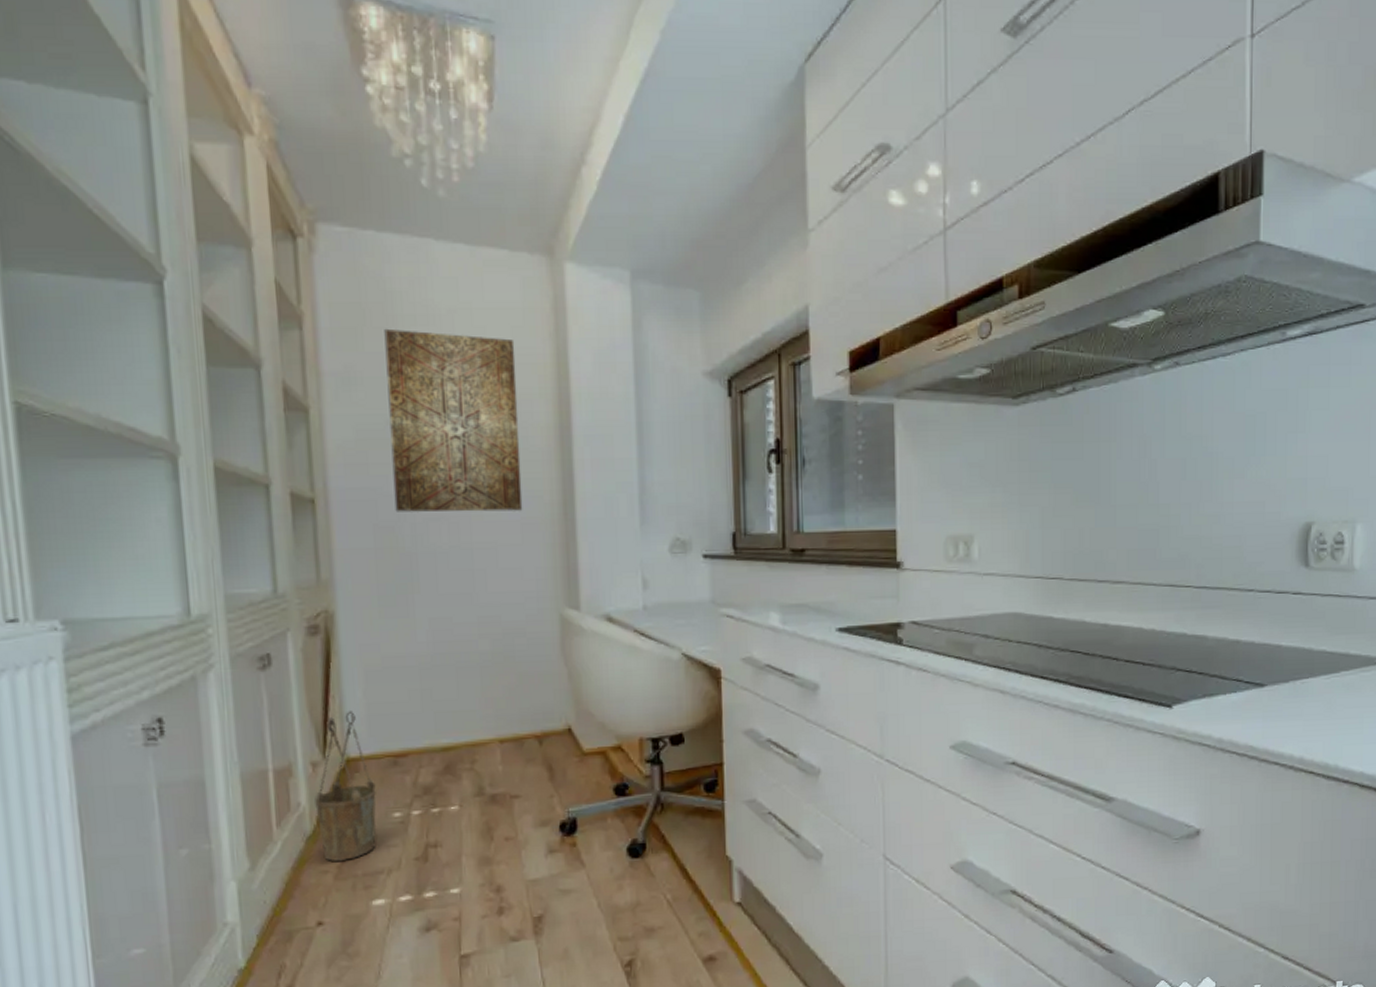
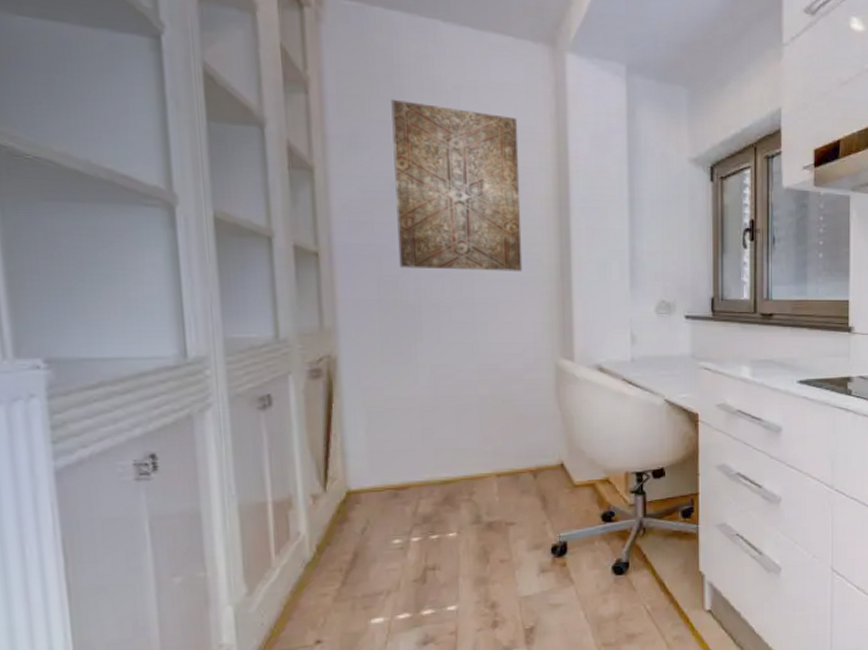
bucket: present [315,710,376,861] -> none [315,448,376,585]

